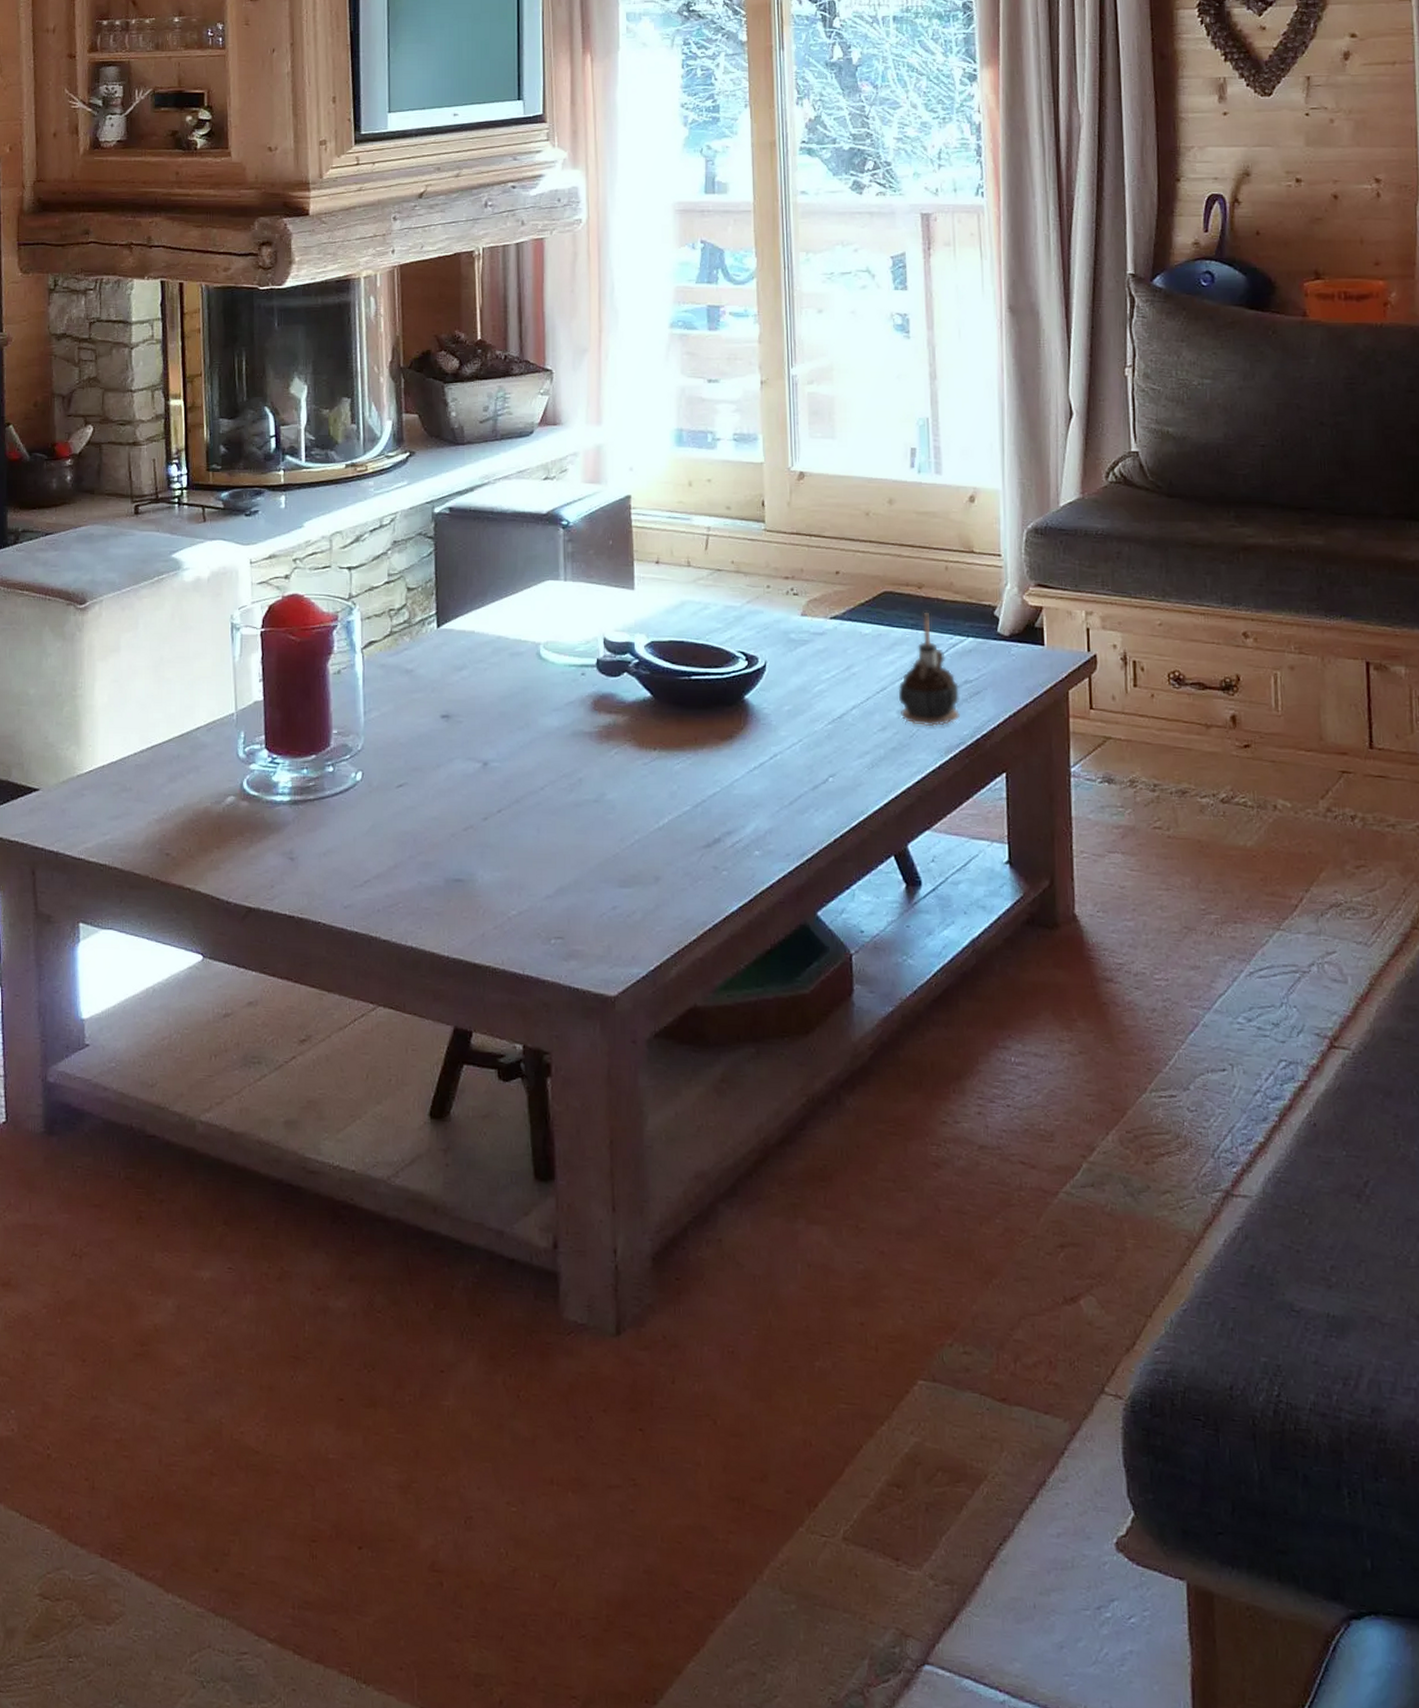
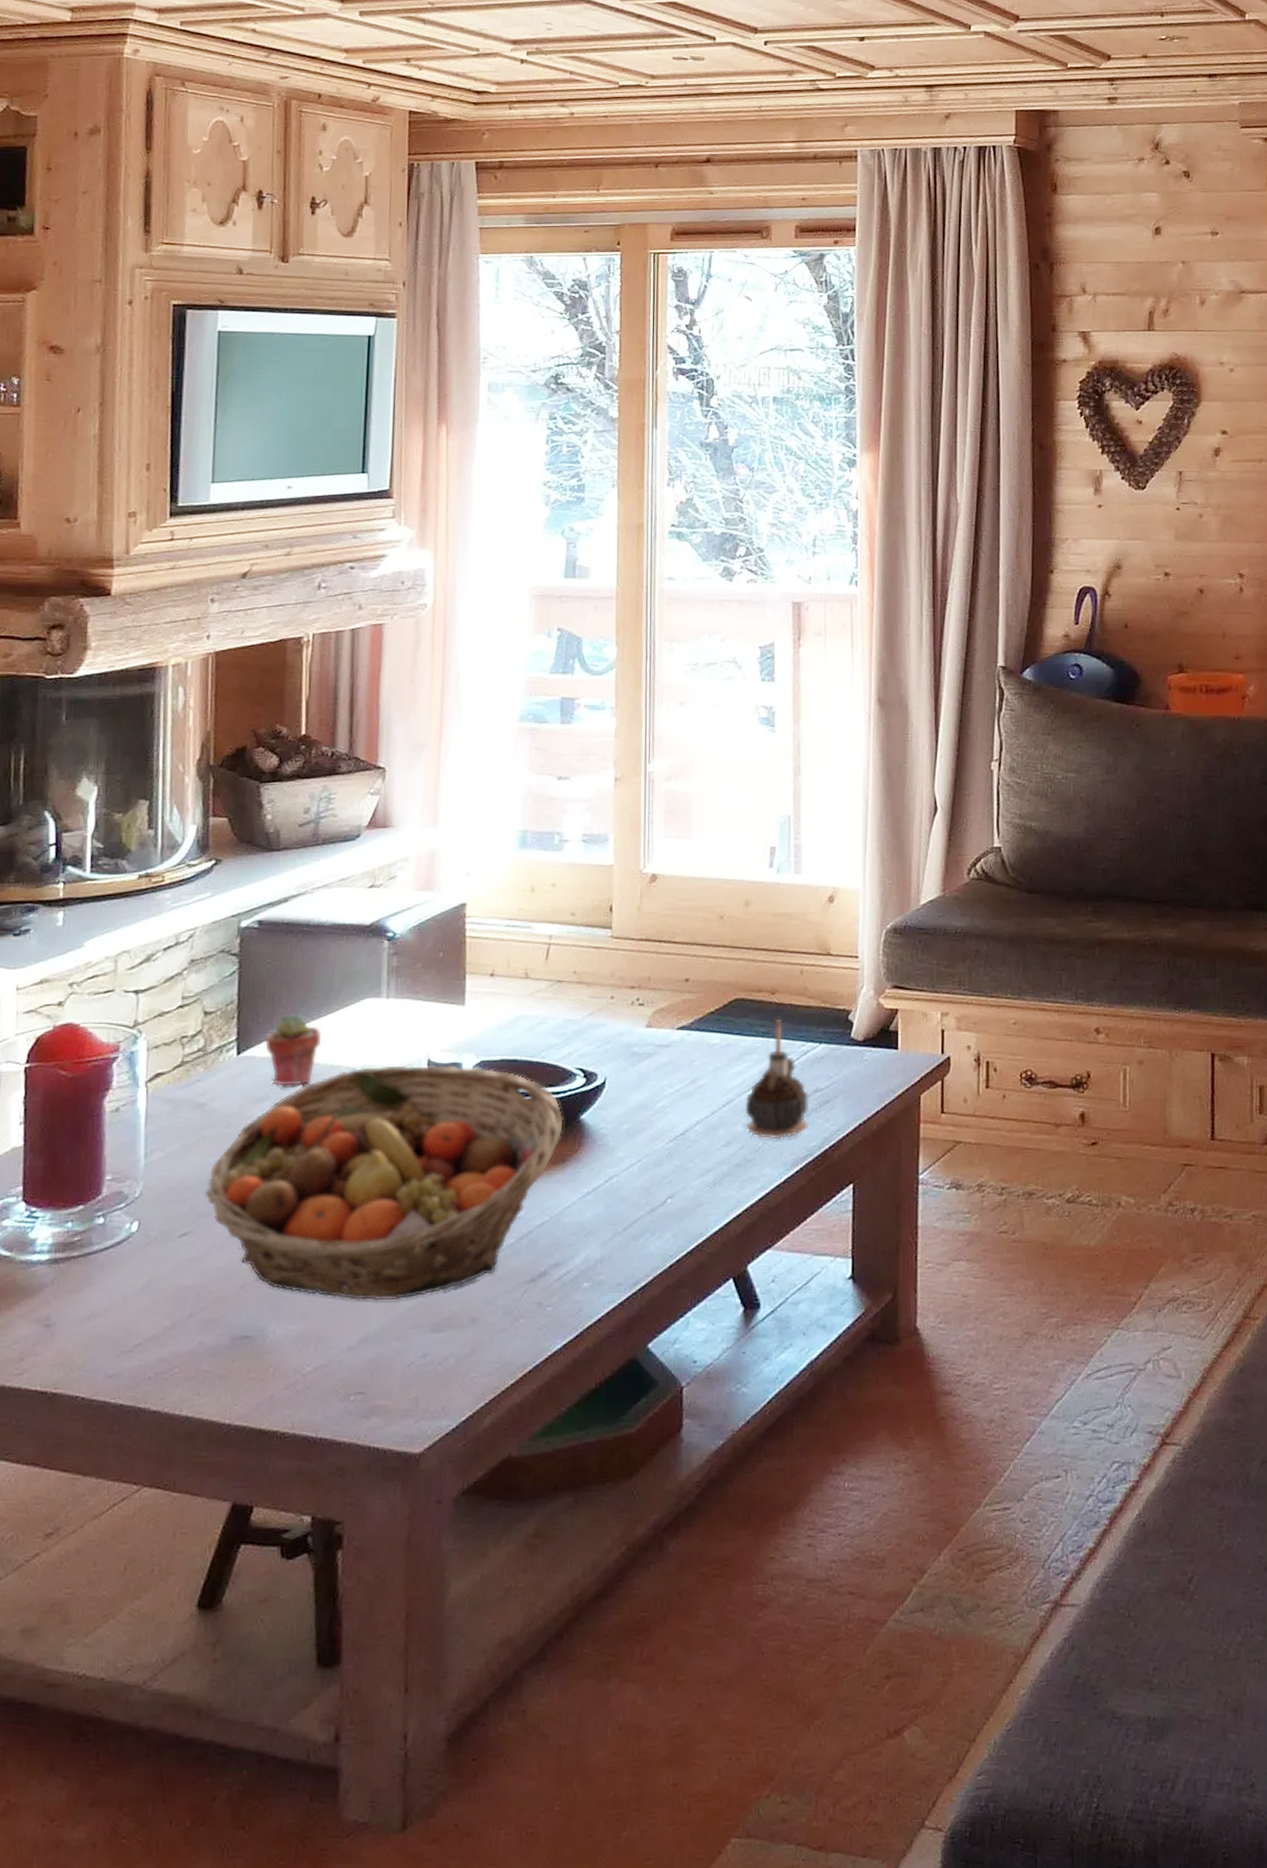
fruit basket: none [416,642,729,856] -> present [205,1065,564,1301]
potted succulent: none [461,591,510,659] -> present [265,1013,322,1088]

